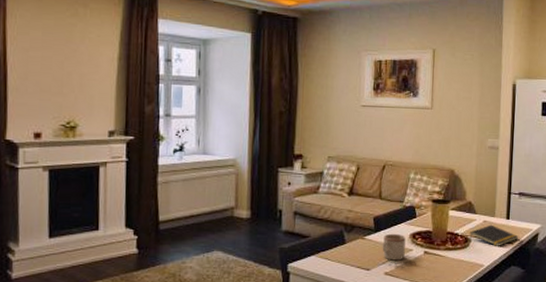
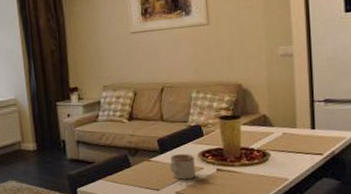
notepad: present [469,224,519,246] -> none [268,136,329,159]

